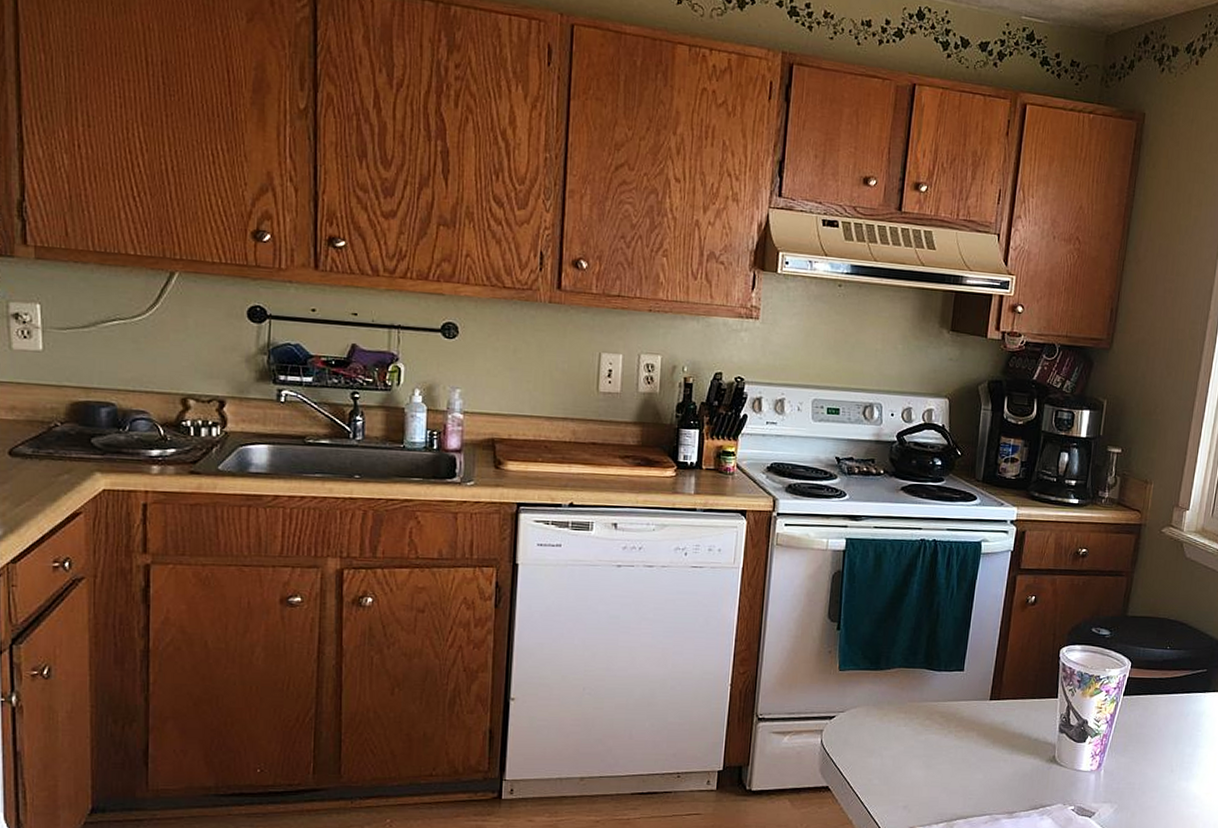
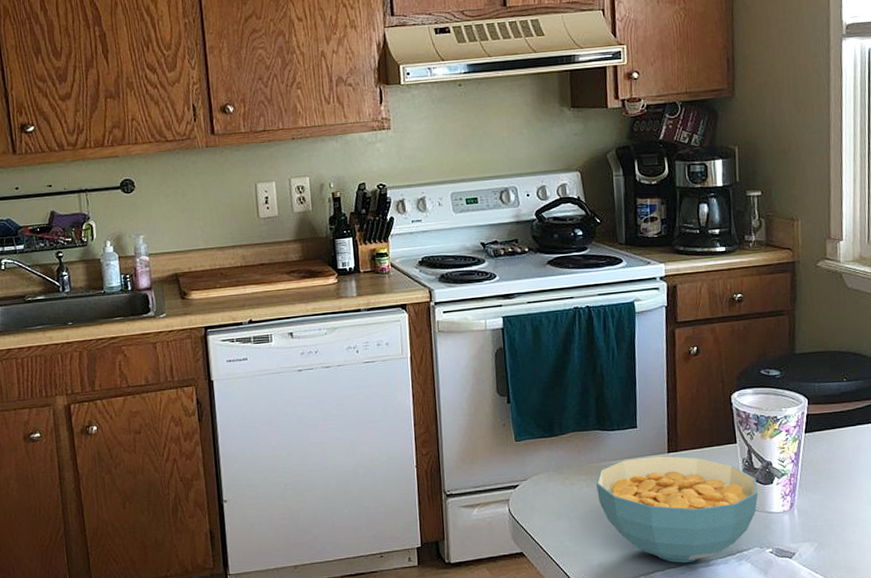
cereal bowl: none [913,701,1071,812] -> present [596,455,758,563]

